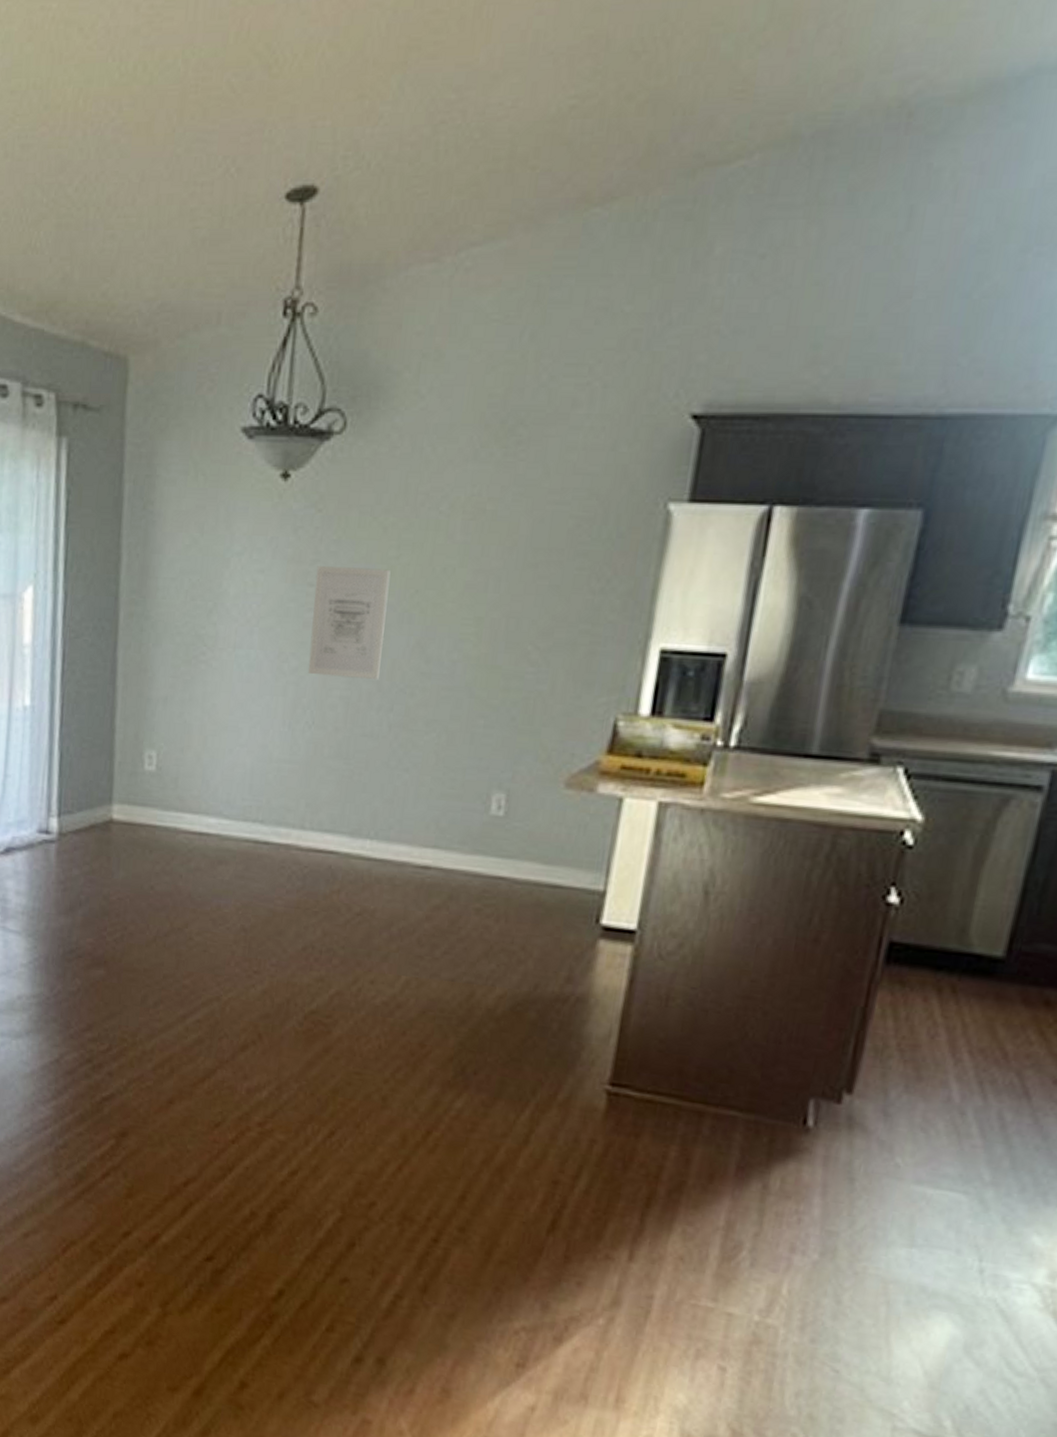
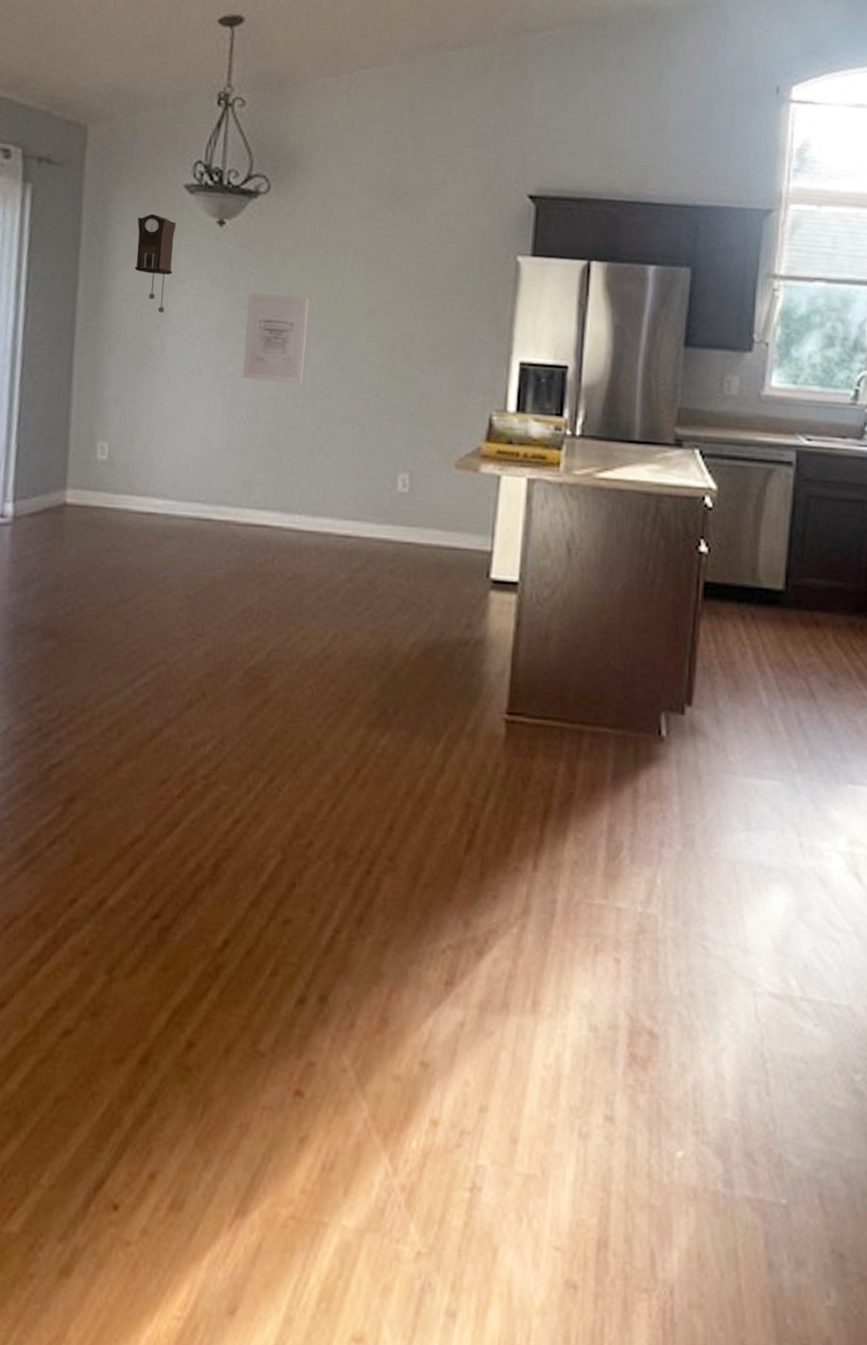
pendulum clock: none [183,468,233,594] -> present [134,213,177,313]

